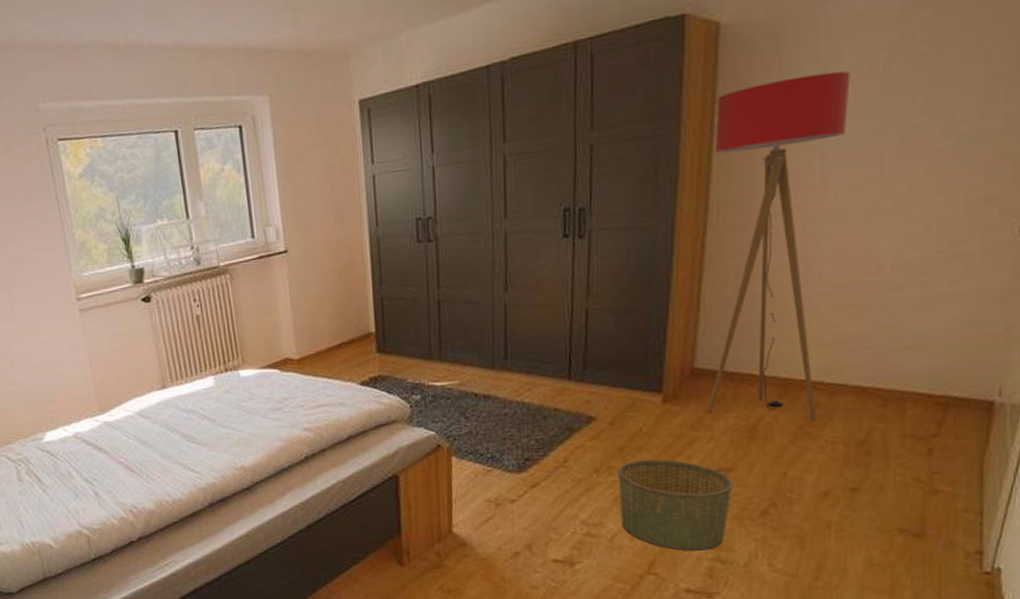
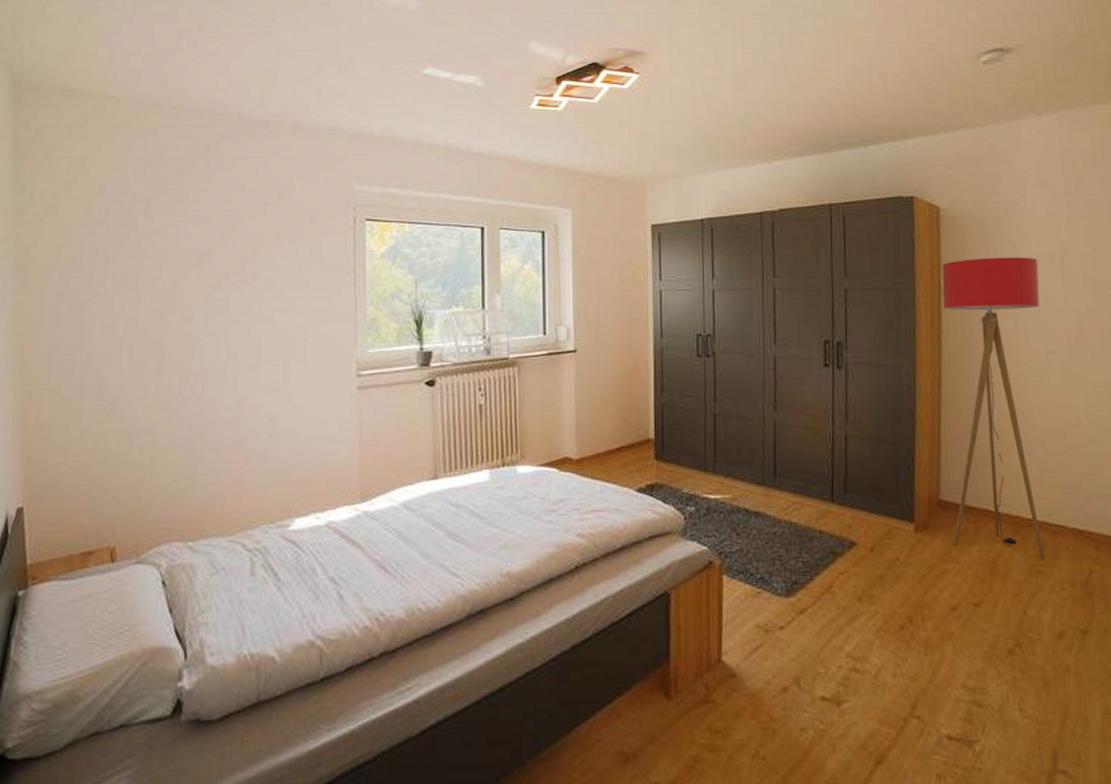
basket: present [617,459,734,551] -> none [878,590,982,692]

